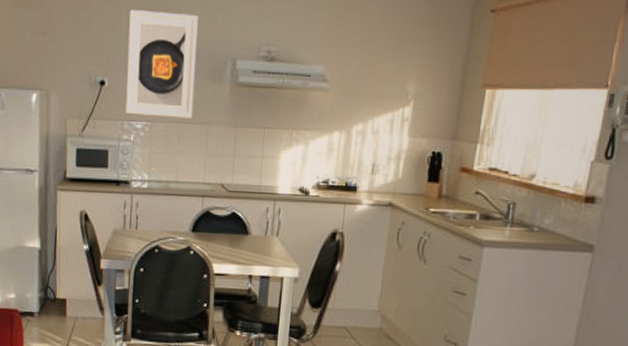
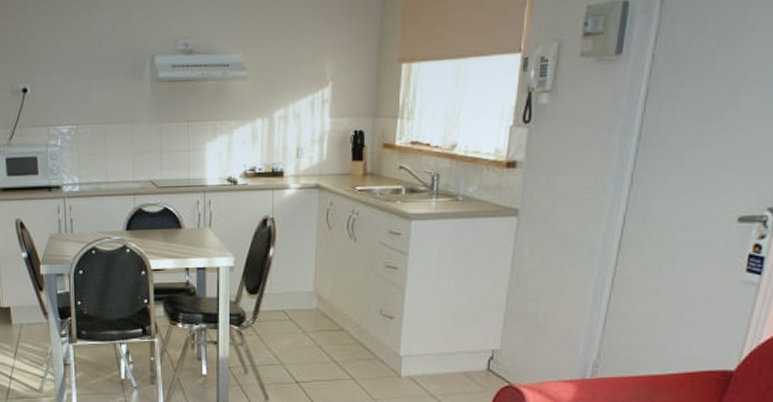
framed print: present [125,10,198,119] -> none [44,13,117,120]

